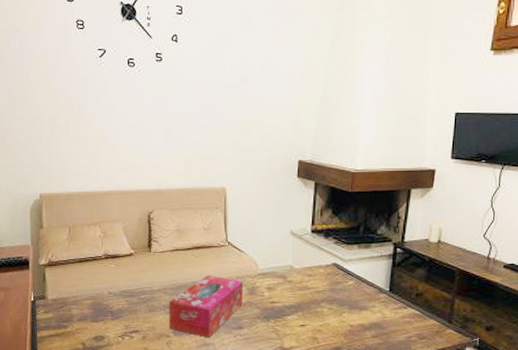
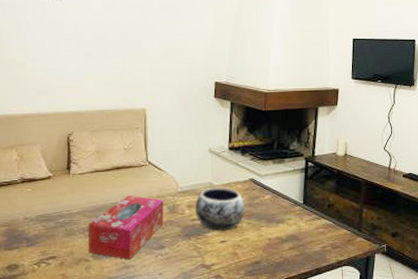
decorative bowl: none [274,270,326,314] -> present [194,187,245,231]

